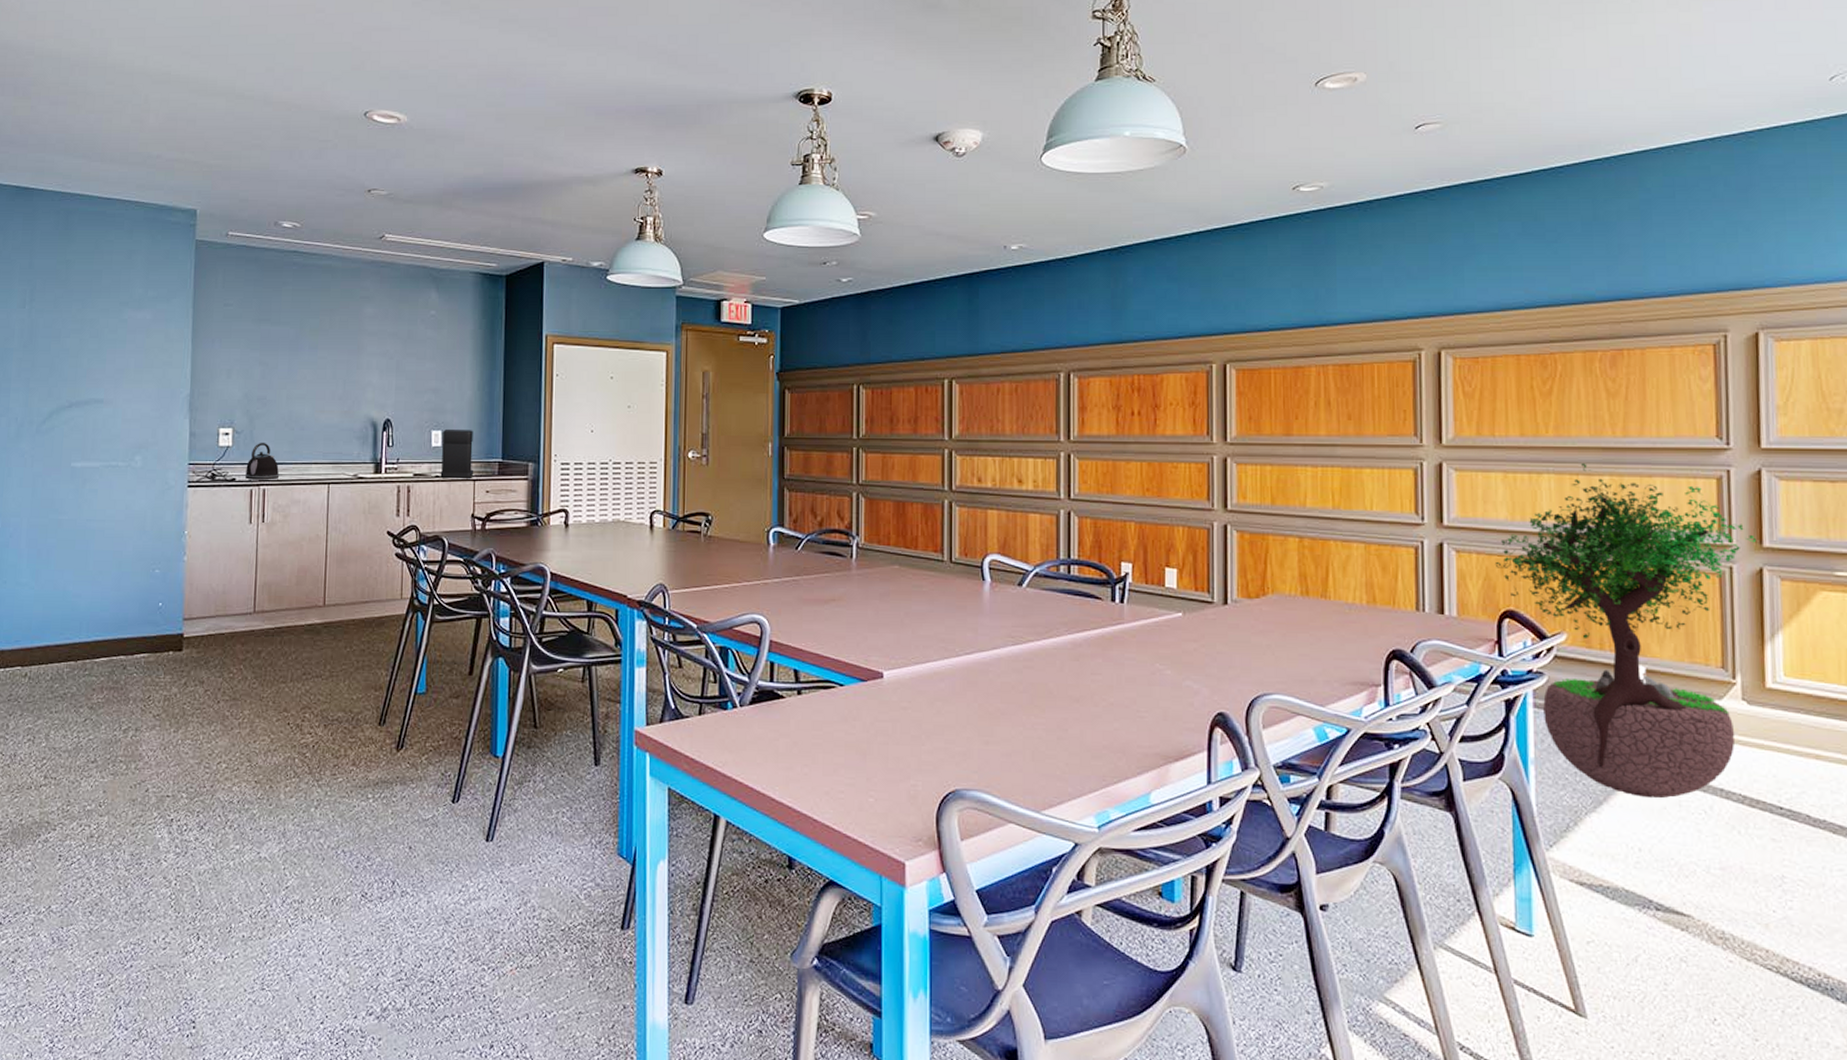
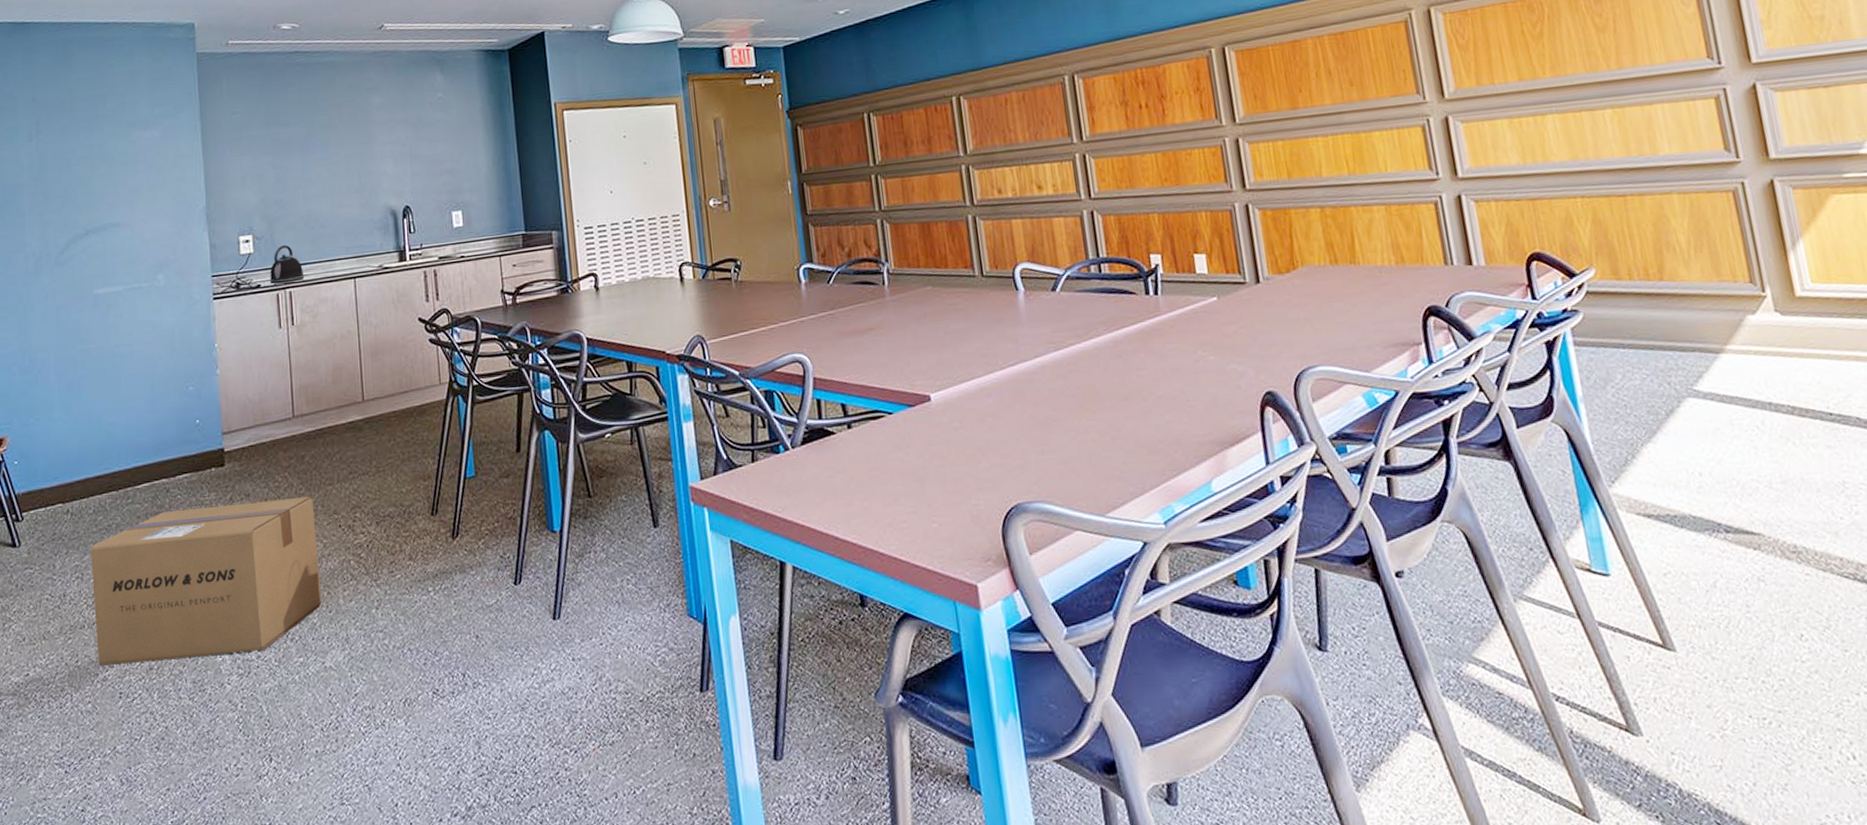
box: none [41,688,265,833] -> present [90,496,322,666]
coffee maker: present [440,428,474,479] -> none [462,206,499,258]
potted tree: present [1494,462,1757,799] -> none [1514,99,1776,421]

